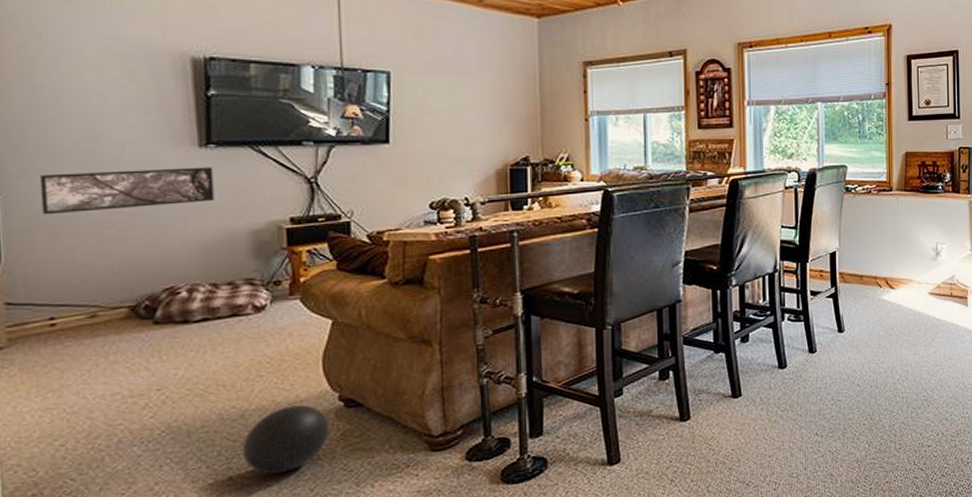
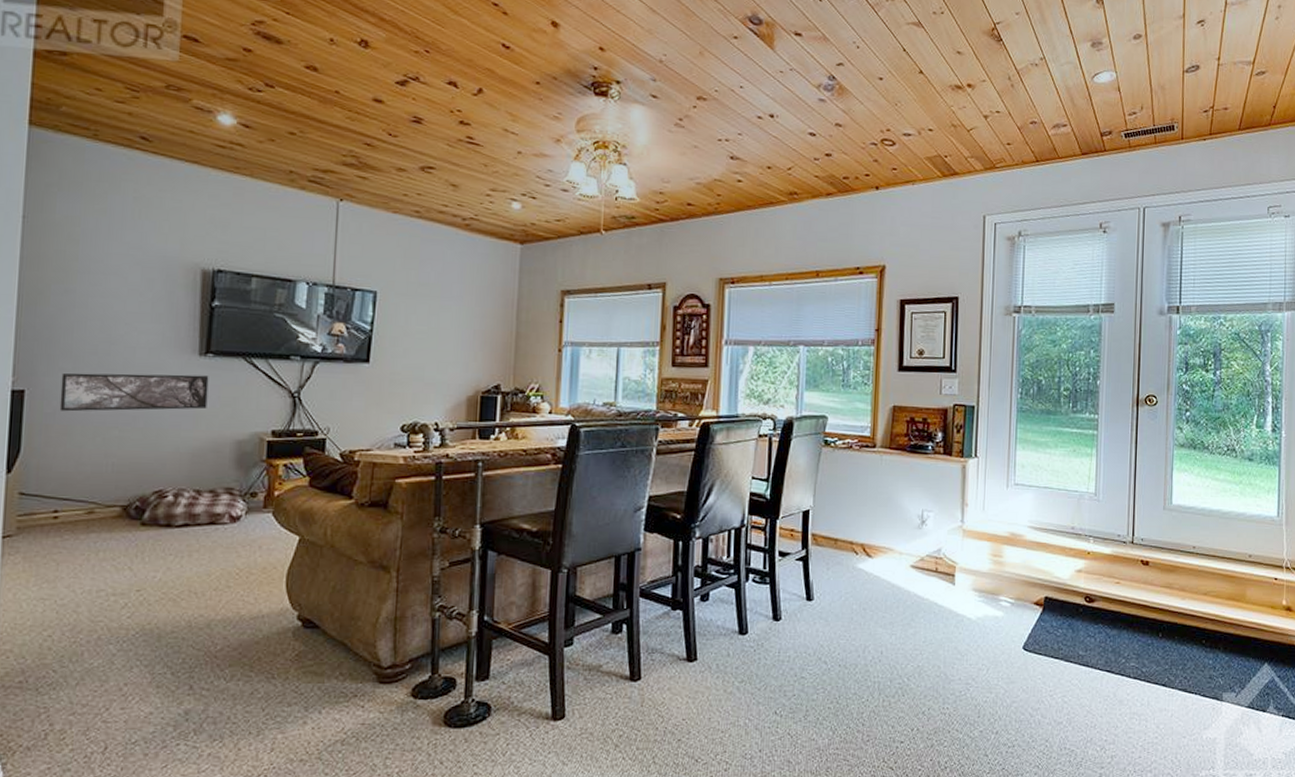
ball: present [242,405,330,474] -> none [204,620,286,688]

